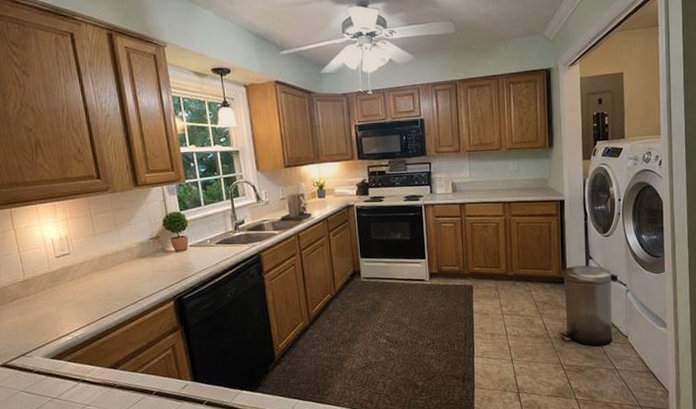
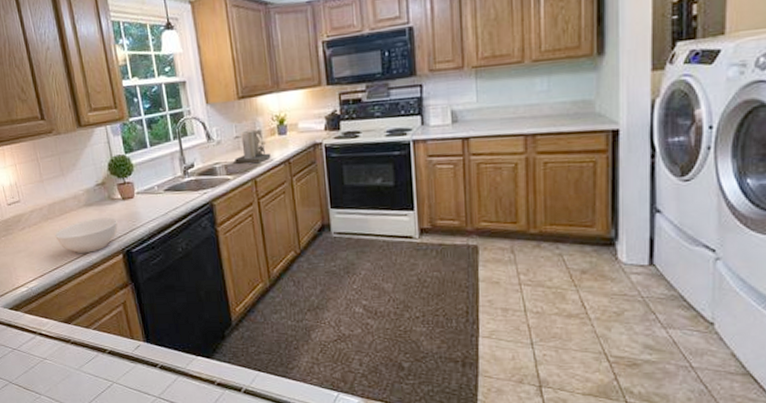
bowl: none [105,268,170,303] -> present [55,217,118,254]
pedal bin: present [558,265,618,347] -> none [603,221,701,335]

